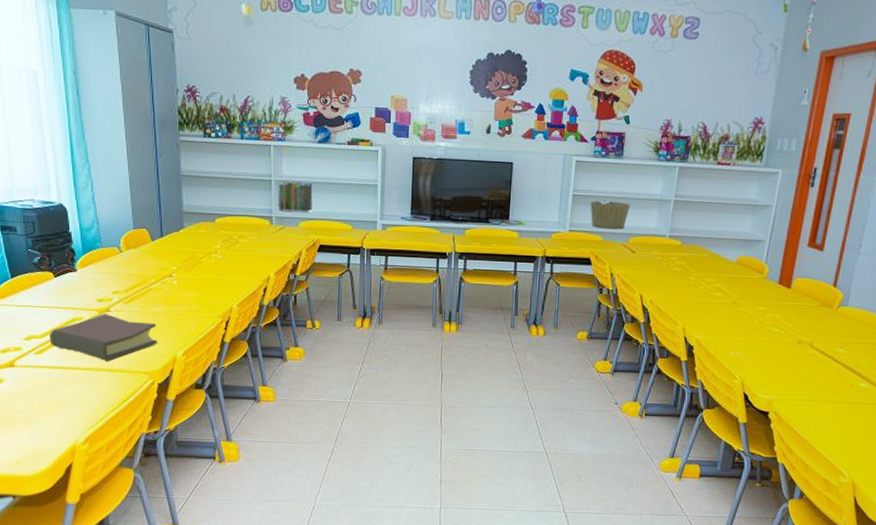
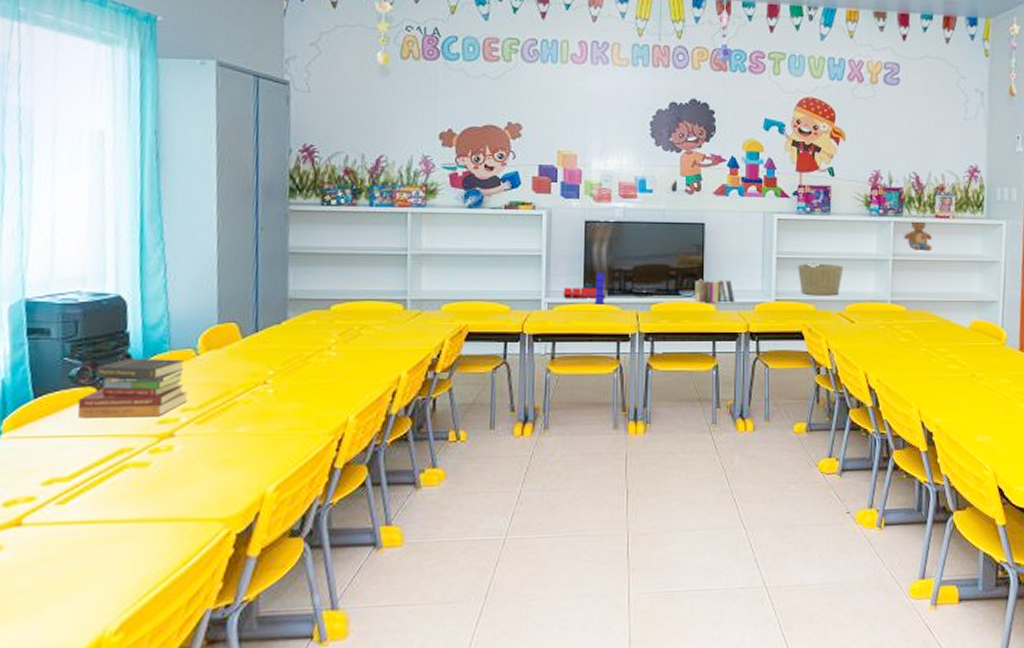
books: none [41,251,117,297] -> present [77,357,188,418]
hardback book: present [49,313,158,361] -> none [80,439,240,507]
books: present [278,181,313,212] -> none [415,255,460,292]
toy blocks: none [394,201,429,228] -> present [563,273,606,304]
books: none [502,209,535,231] -> present [695,278,734,303]
stuffed toy: none [687,162,712,195] -> present [904,216,932,252]

